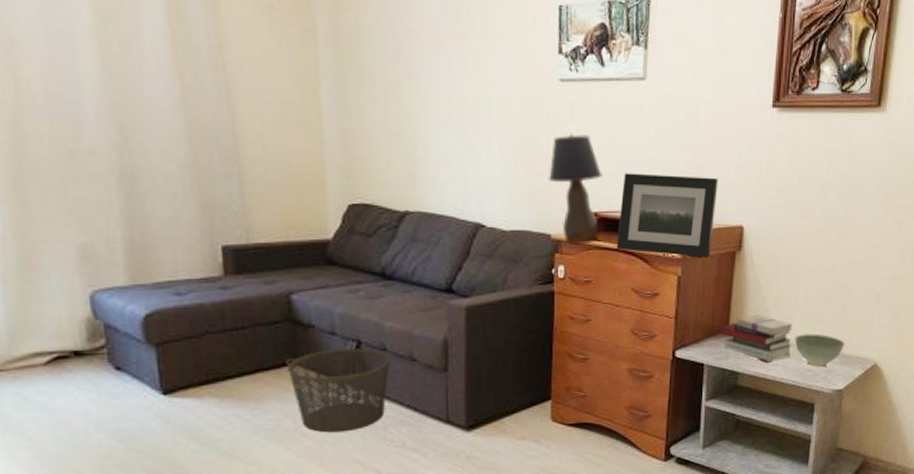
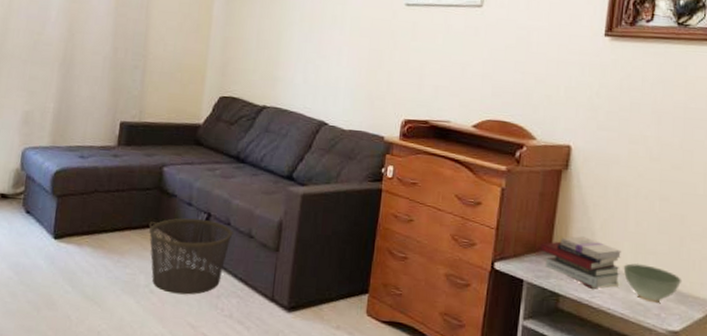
table lamp: present [549,133,603,245] -> none [387,49,436,149]
picture frame: present [616,173,718,258] -> none [443,87,547,173]

